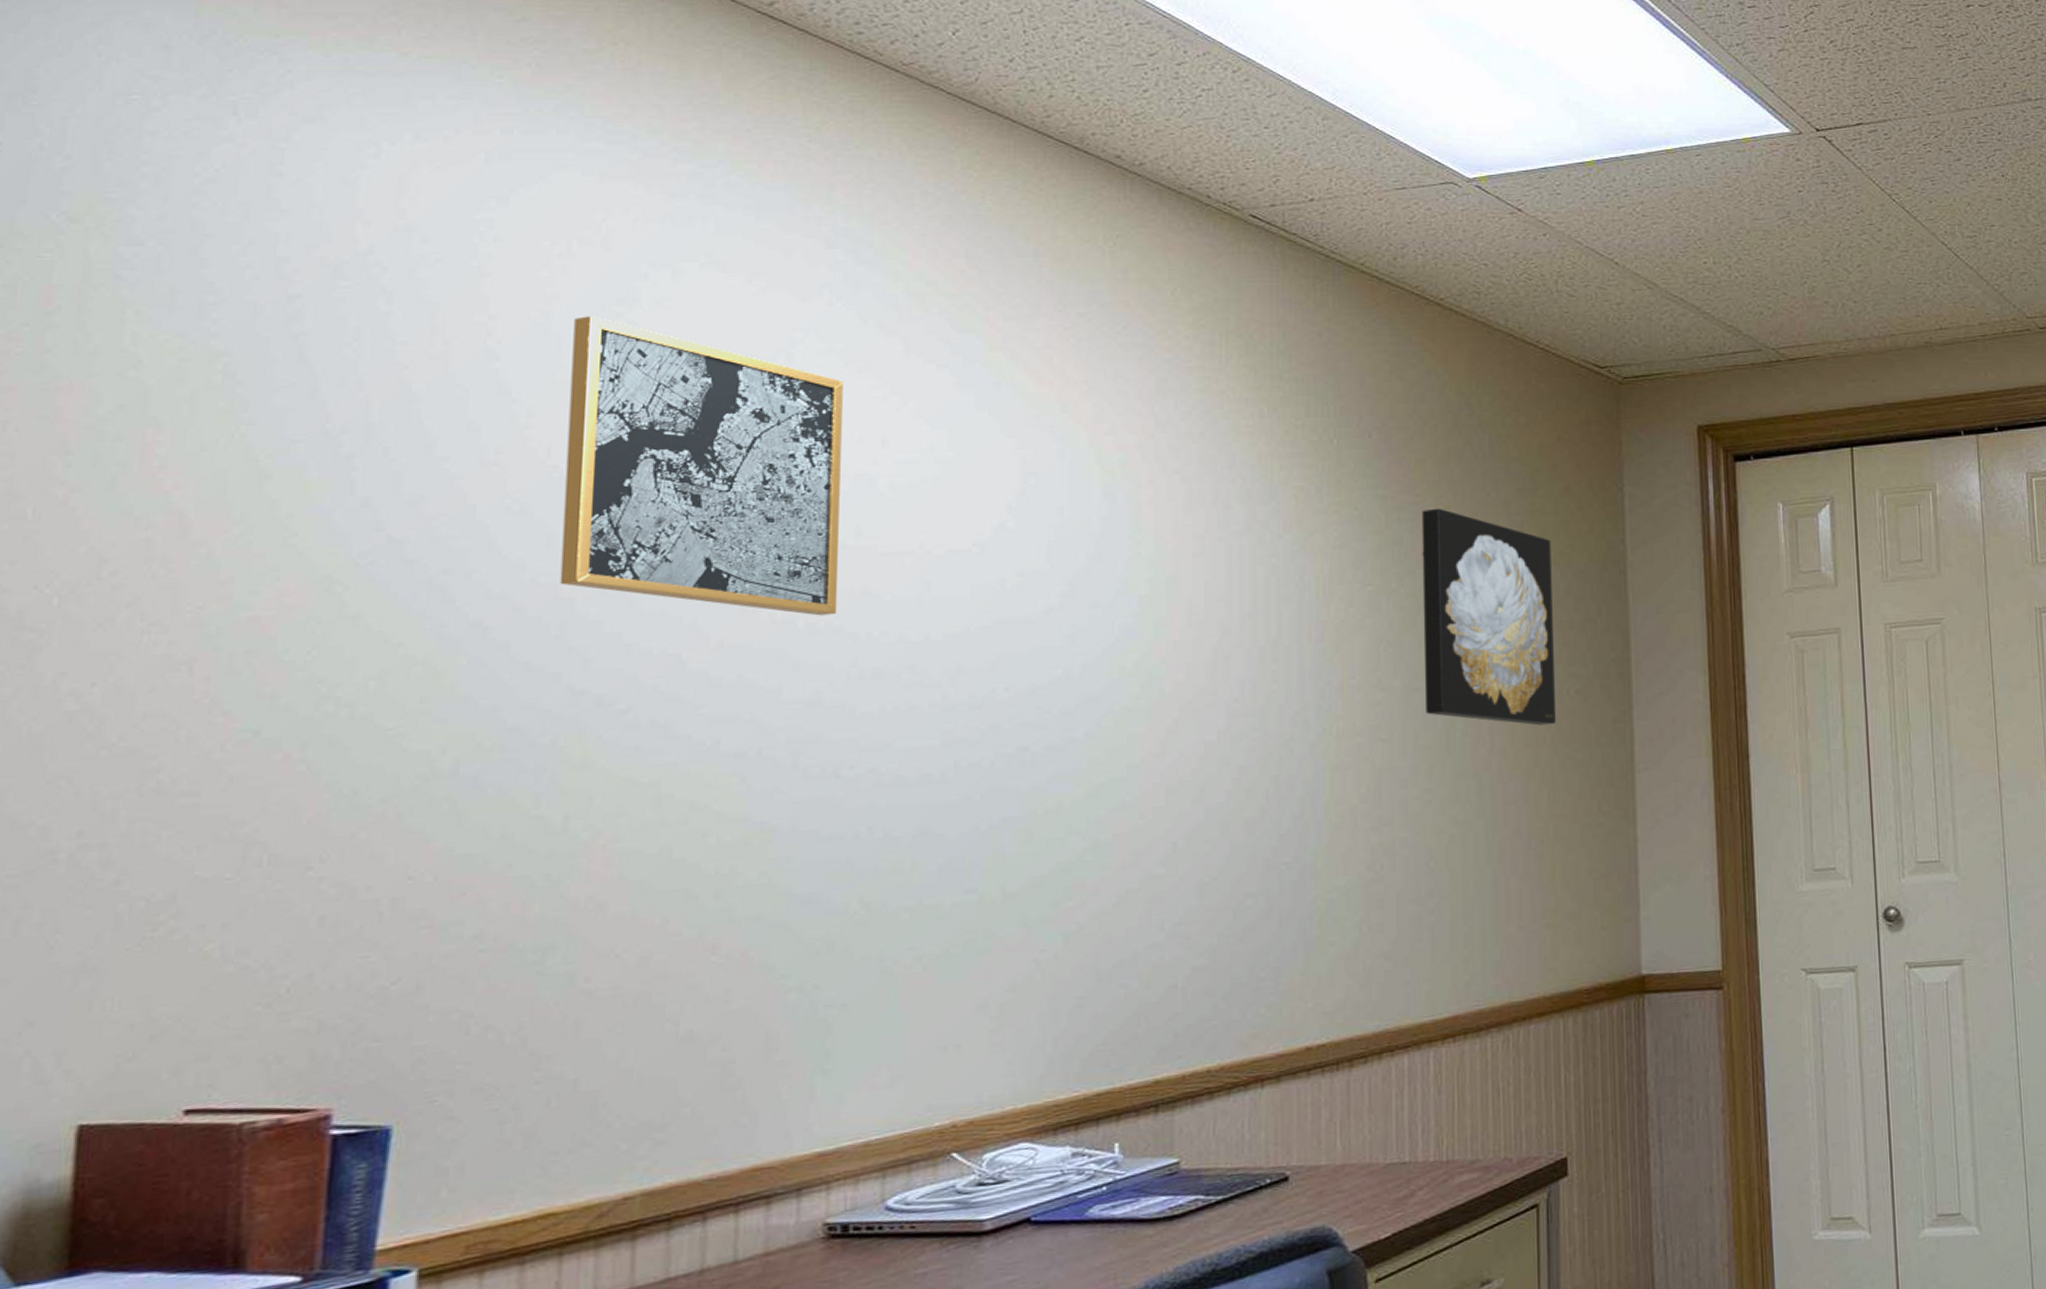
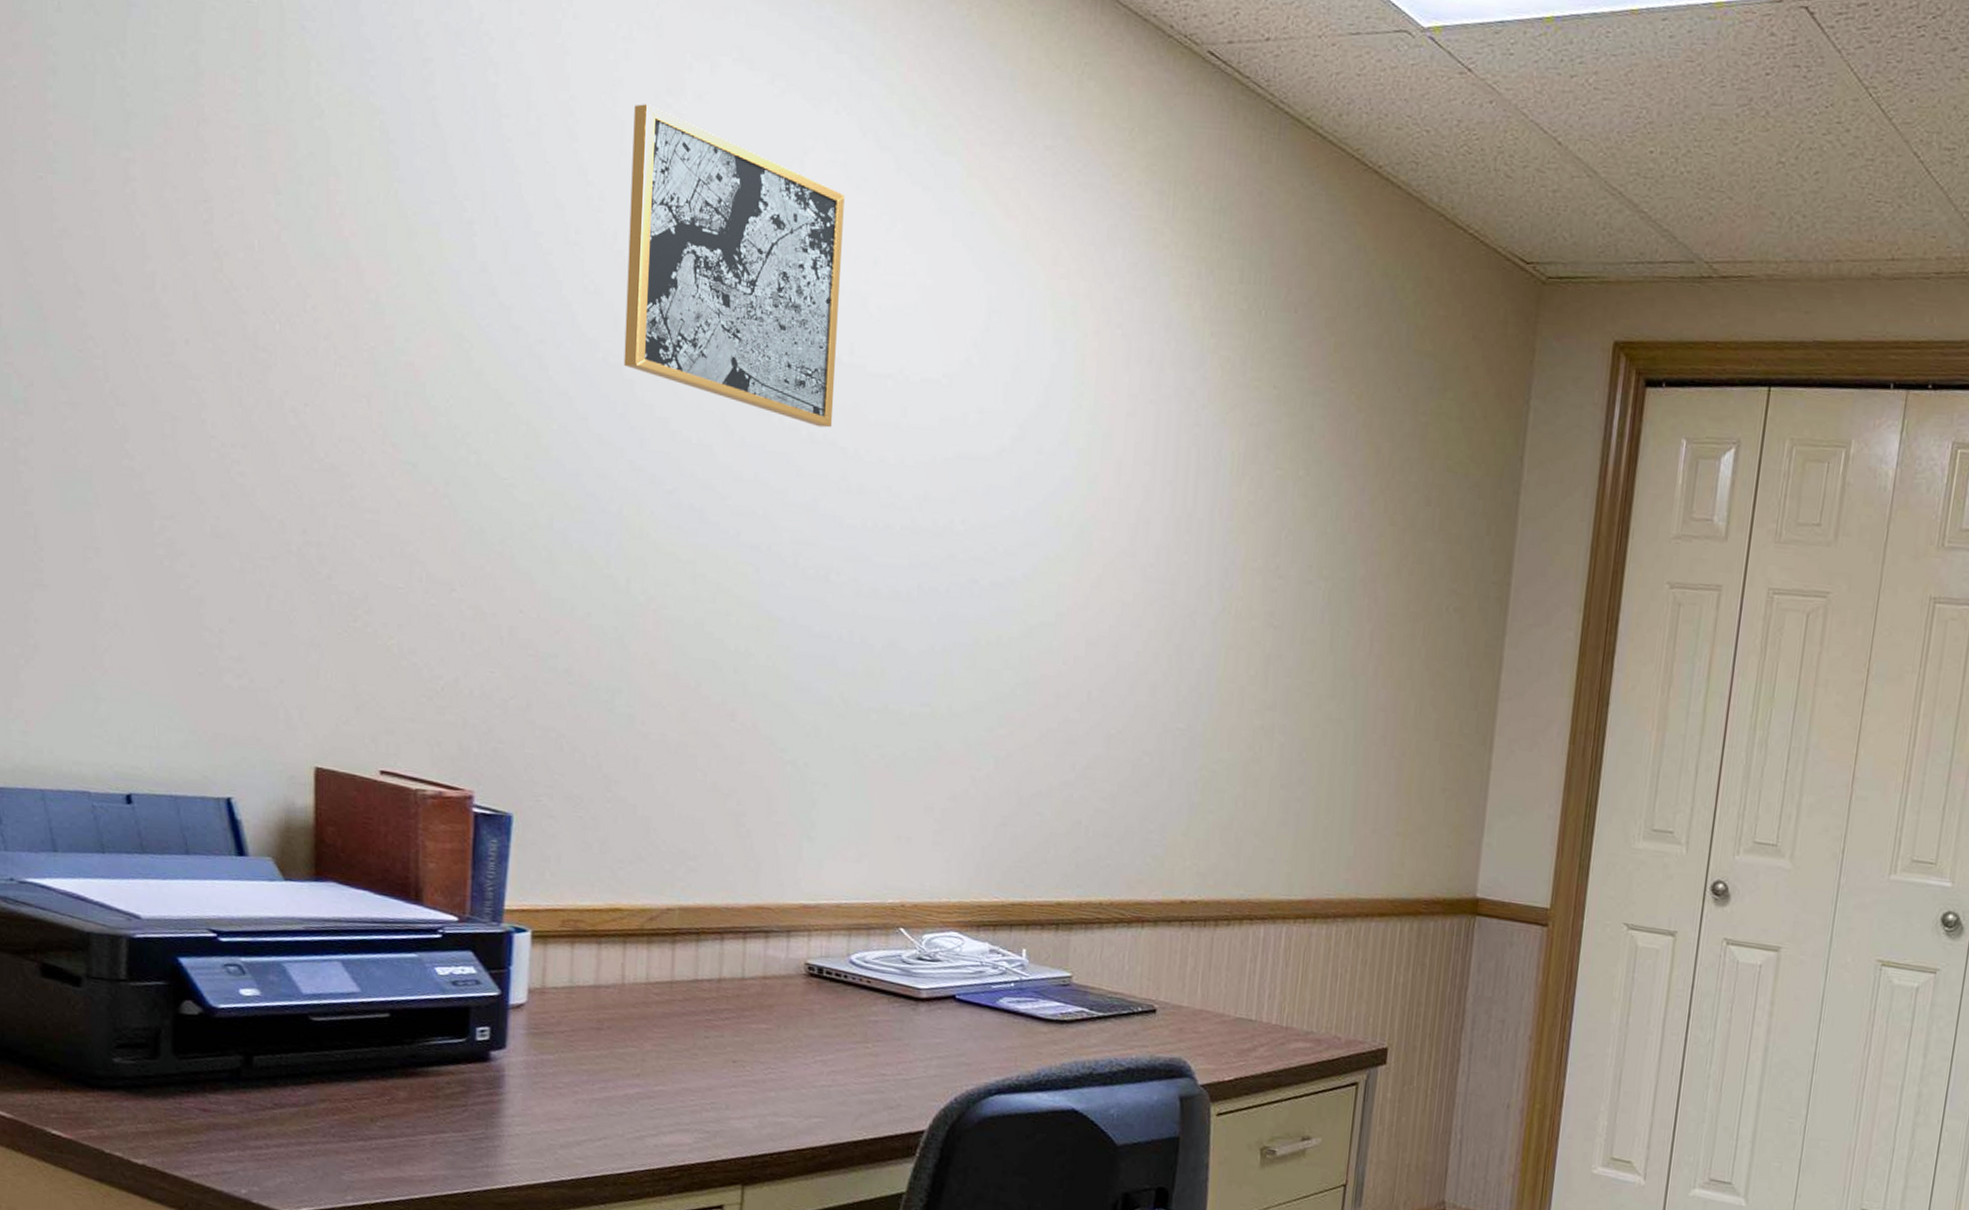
wall art: present [1421,508,1556,726] -> none [1315,397,1452,639]

